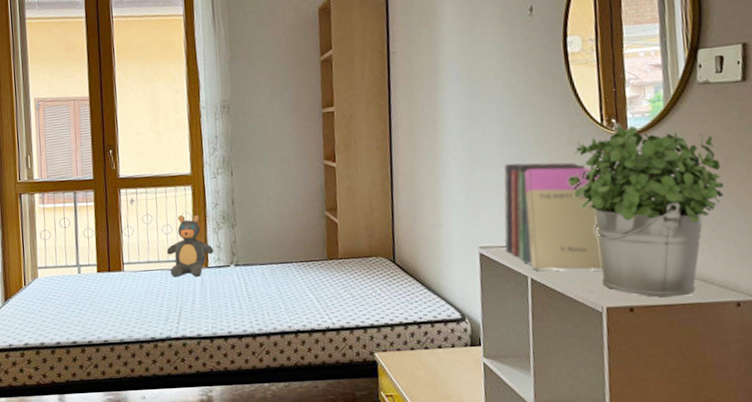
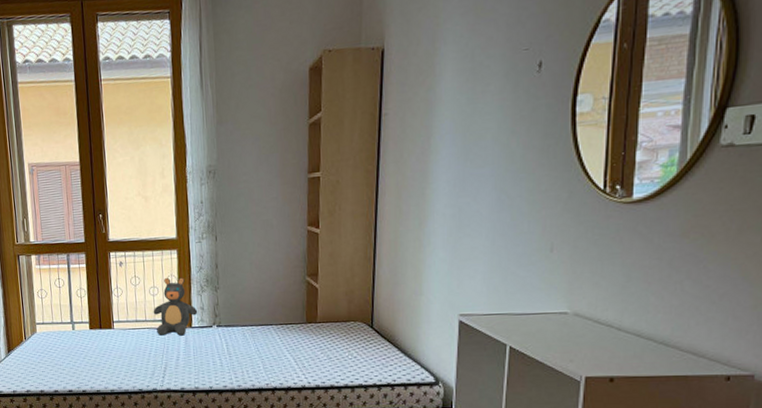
books: present [503,162,603,270] -> none [485,231,595,340]
potted plant: present [567,125,725,297] -> none [559,192,733,369]

